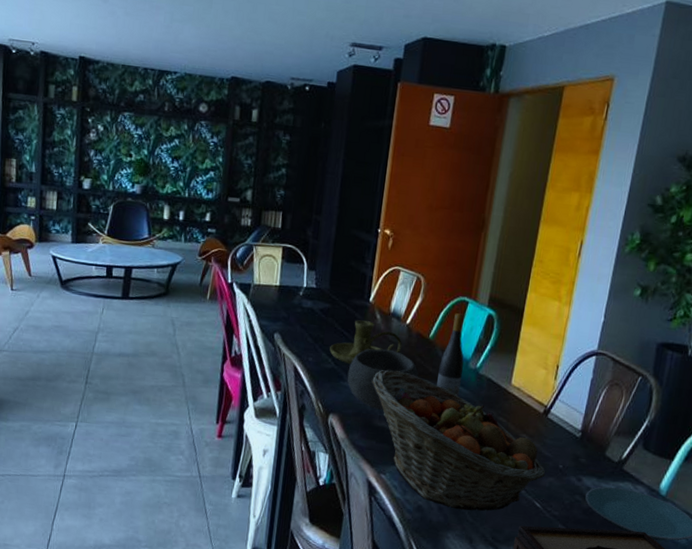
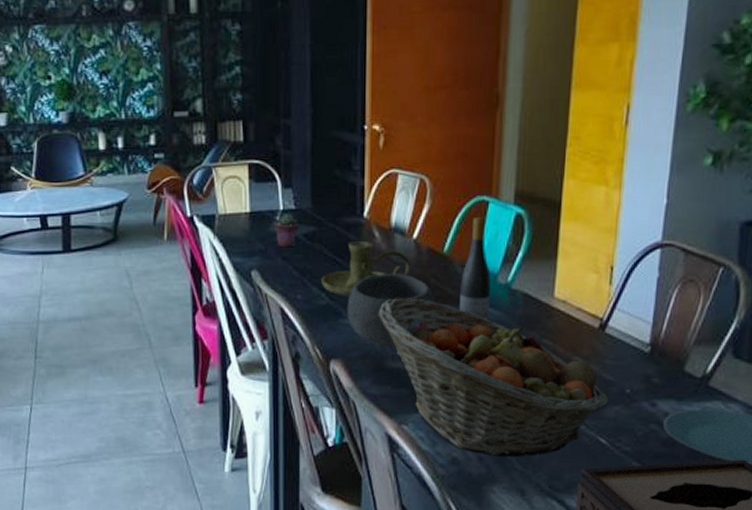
potted succulent: none [297,290,317,318] -> present [274,214,299,248]

